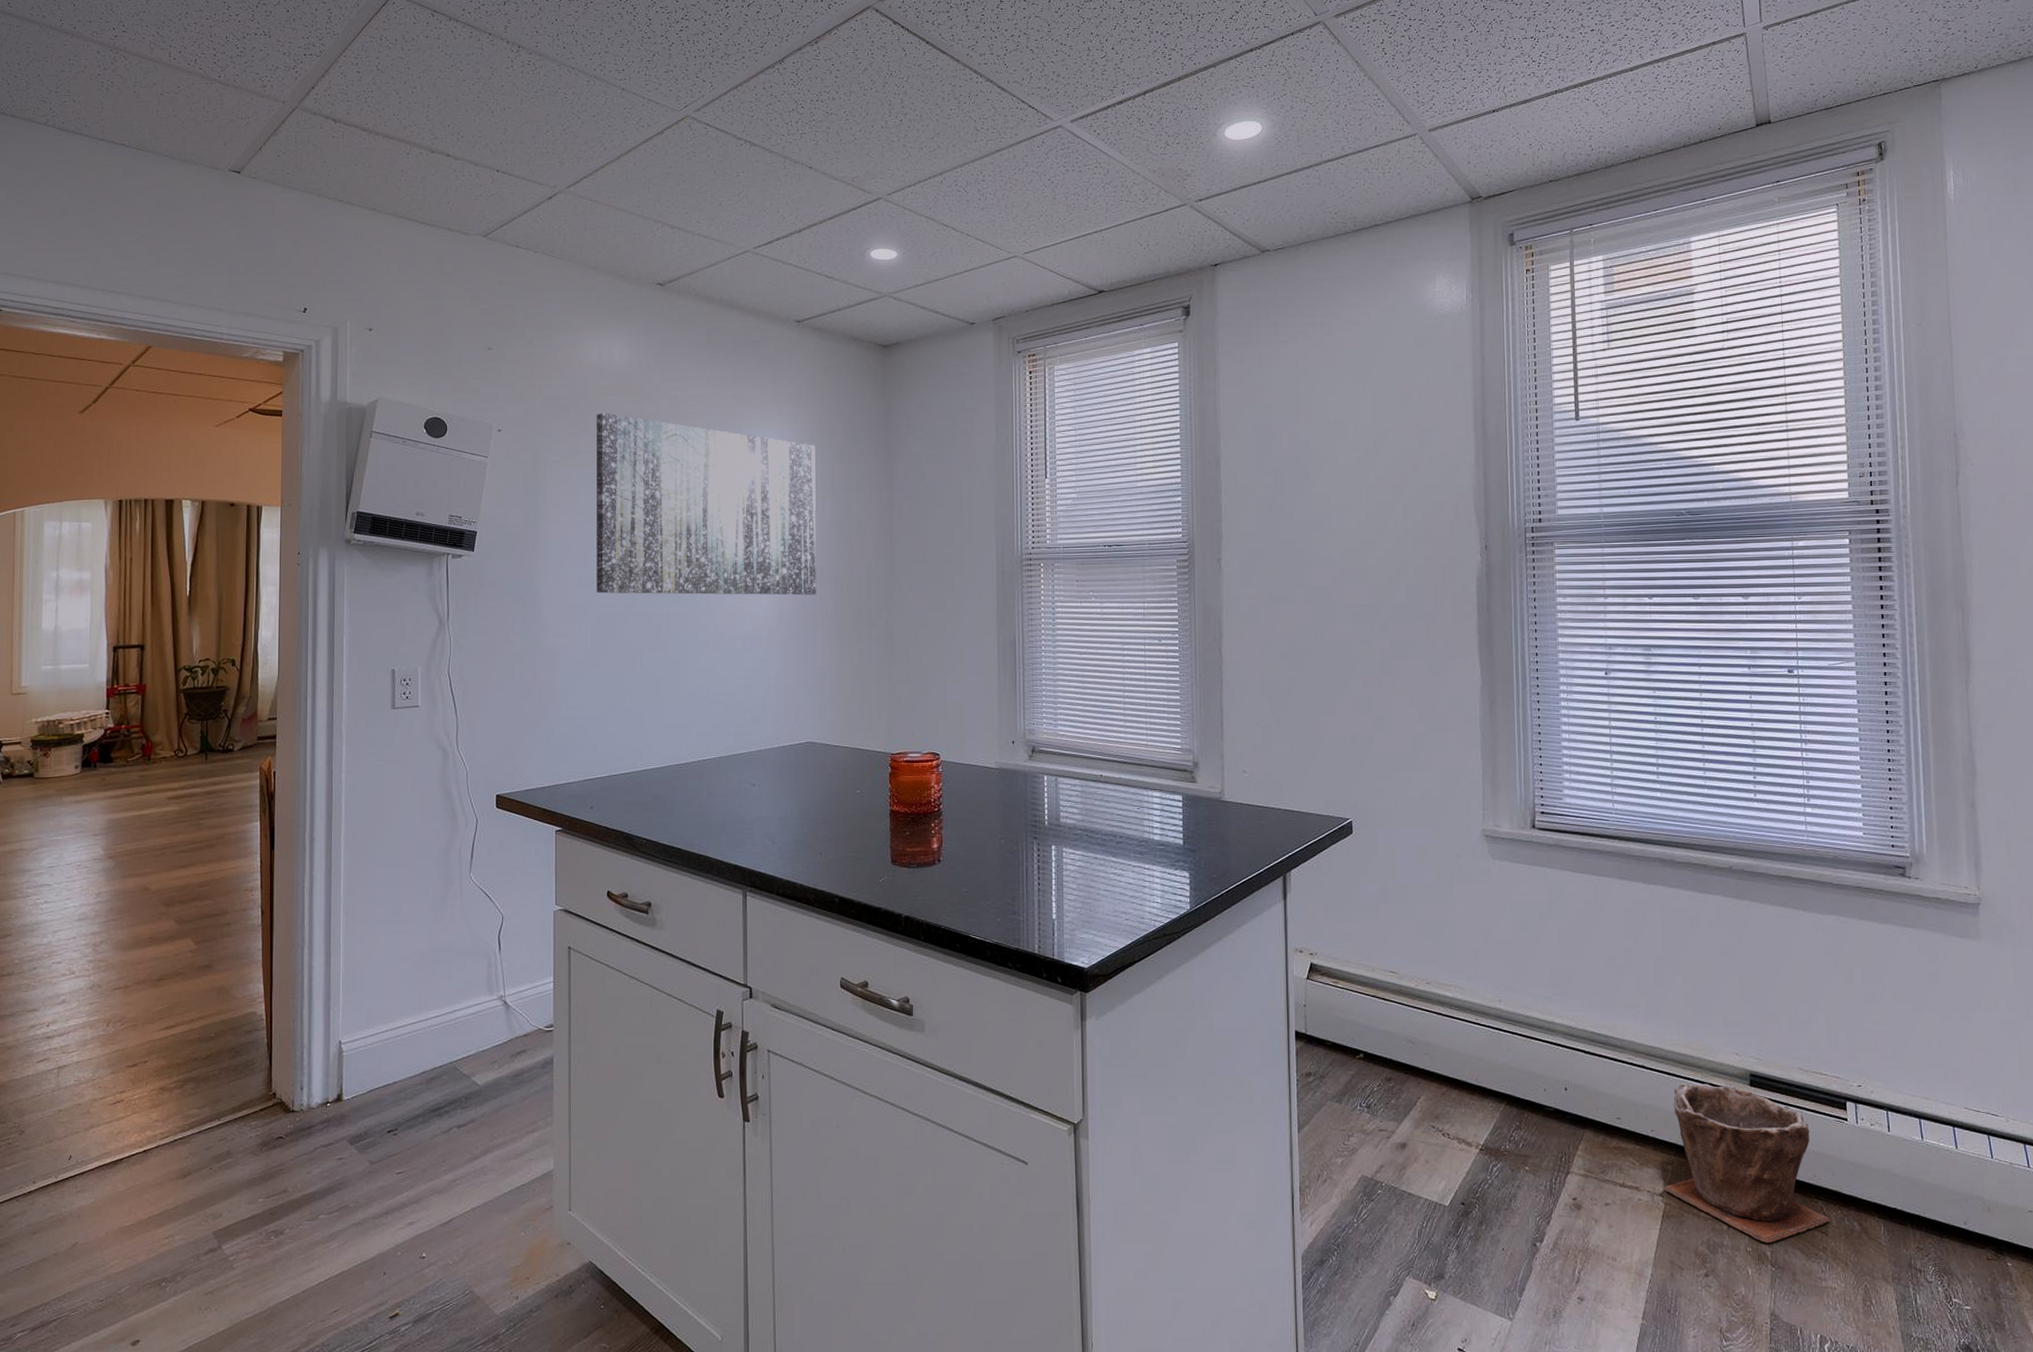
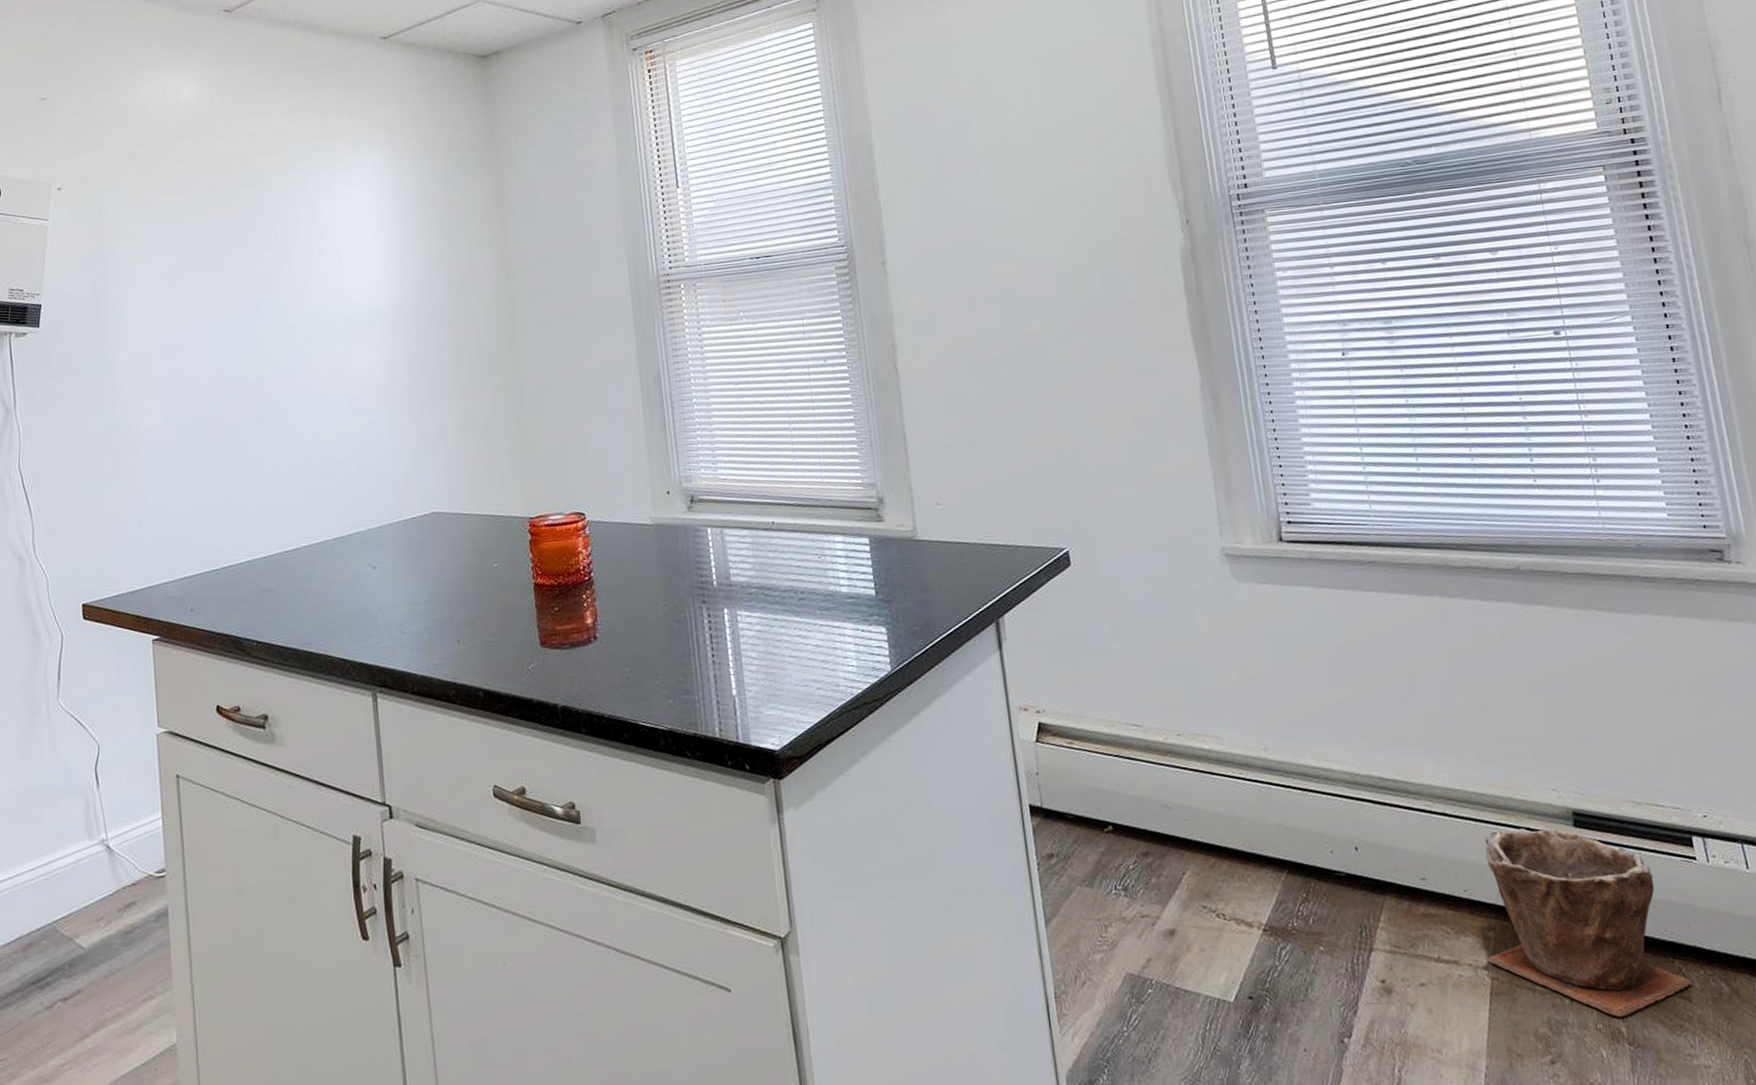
wall art: present [596,413,816,596] -> none [166,158,429,363]

